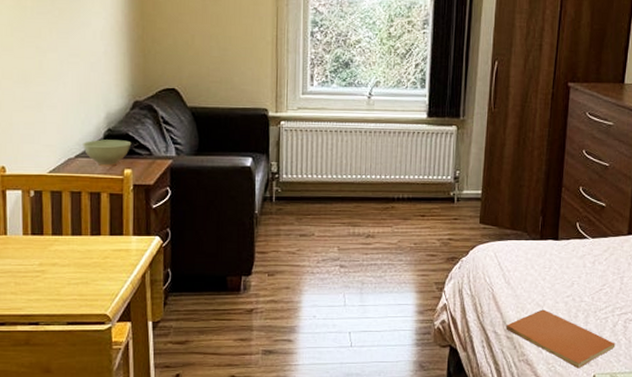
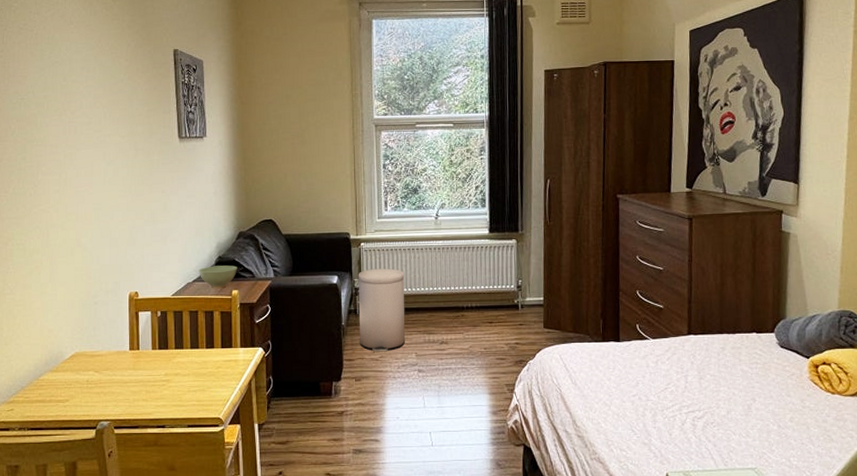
pedal bin: none [275,151,330,245] -> present [358,268,405,352]
book: present [505,309,616,369] -> none [576,408,686,467]

